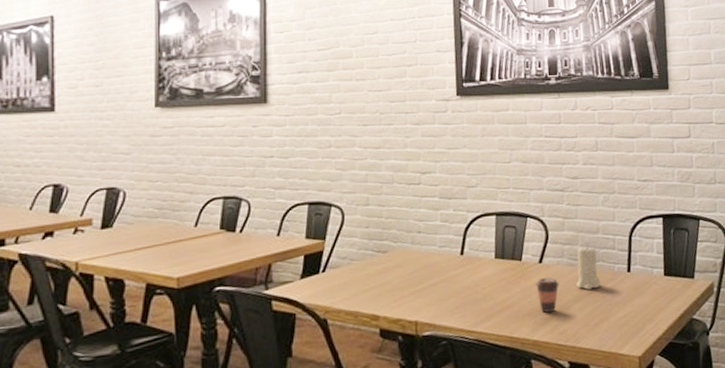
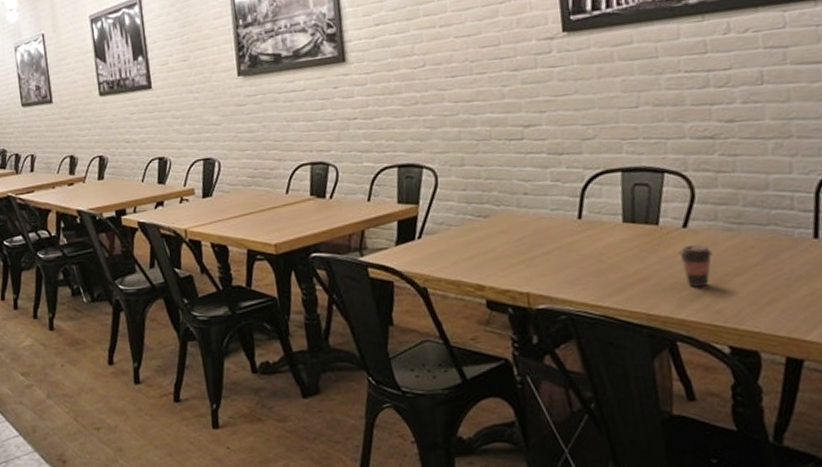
candle: present [576,245,601,290] -> none [736,205,774,260]

